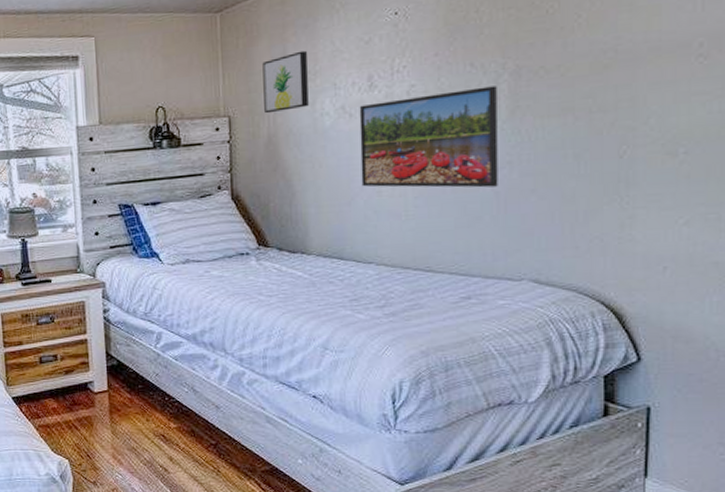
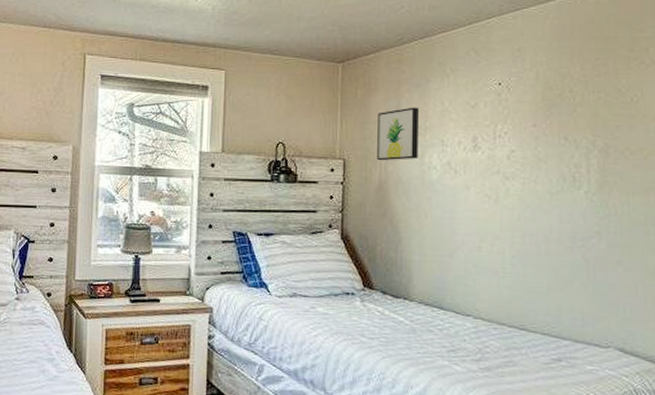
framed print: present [359,86,498,188] -> none [463,160,588,254]

